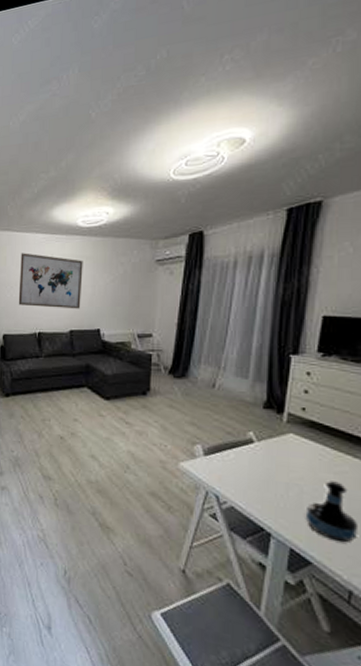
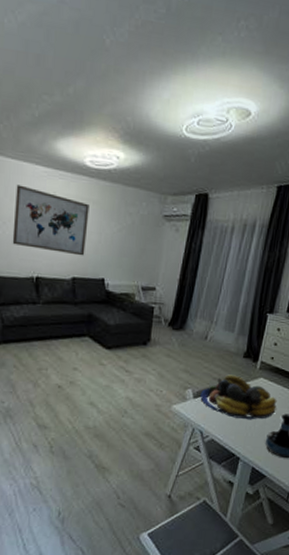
fruit bowl: none [212,428,317,487] -> present [200,374,277,420]

